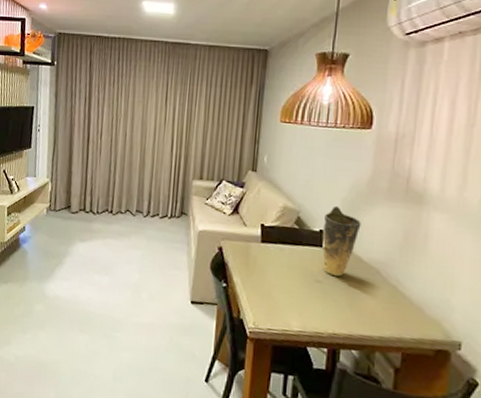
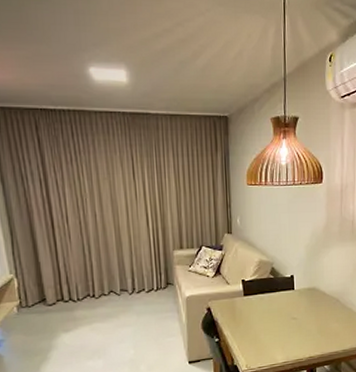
vase: present [322,205,361,277] -> none [293,252,322,312]

